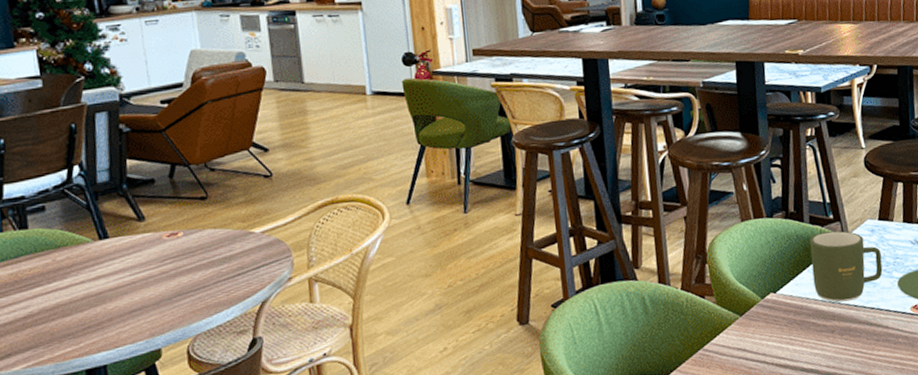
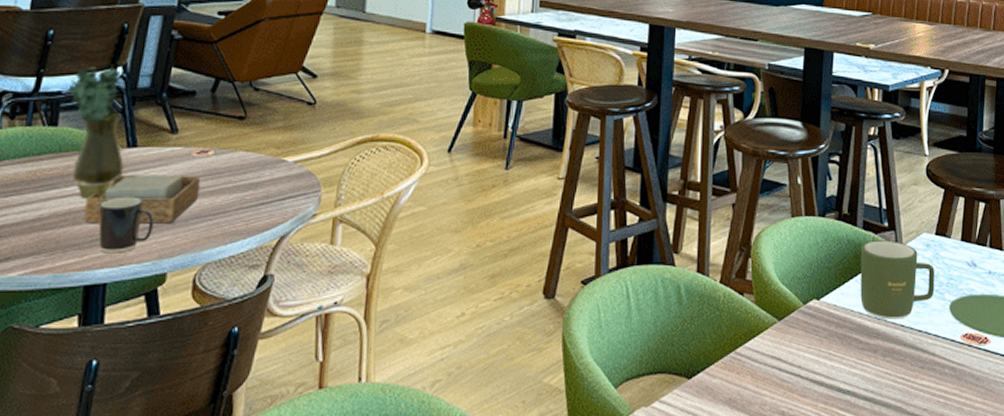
vase: none [30,165,101,292] -> present [67,63,124,198]
napkin holder: none [71,257,177,313] -> present [84,174,201,224]
mug: none [84,283,141,339] -> present [98,196,155,253]

